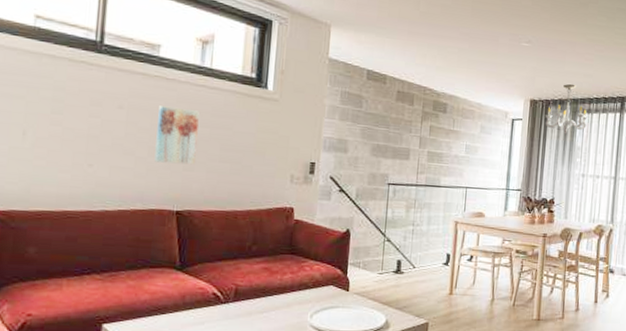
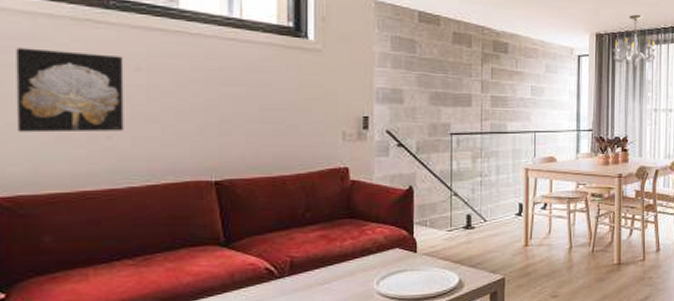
wall art: none [16,82,109,161] -> present [16,47,124,133]
wall art: present [154,106,199,165] -> none [184,65,232,129]

